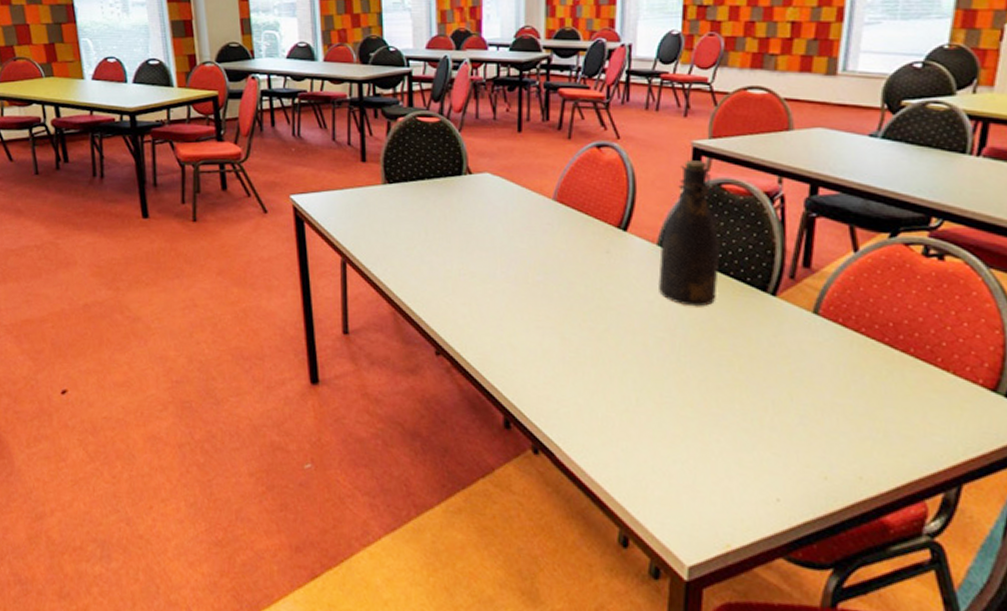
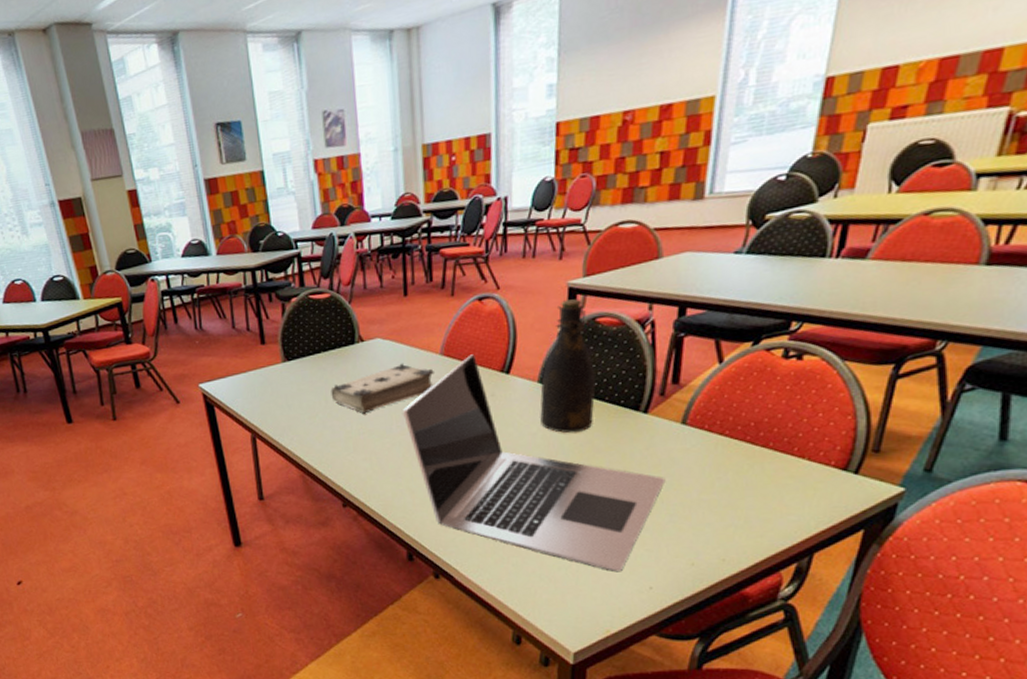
book: none [432,203,545,255] -> present [330,363,434,415]
laptop: none [509,204,796,476] -> present [403,354,666,573]

